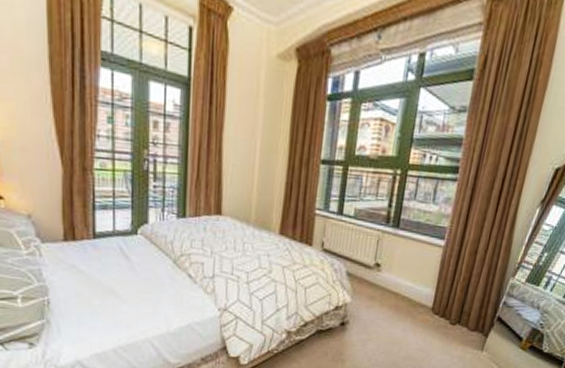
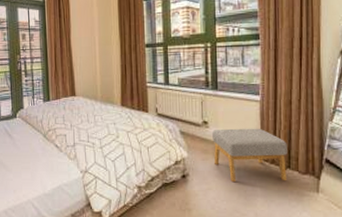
footstool: none [380,274,463,337] -> present [212,128,288,183]

